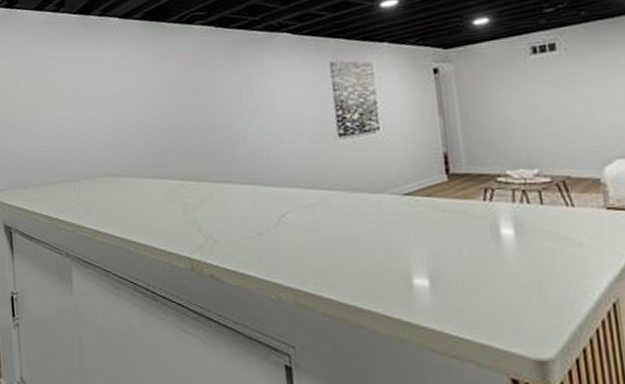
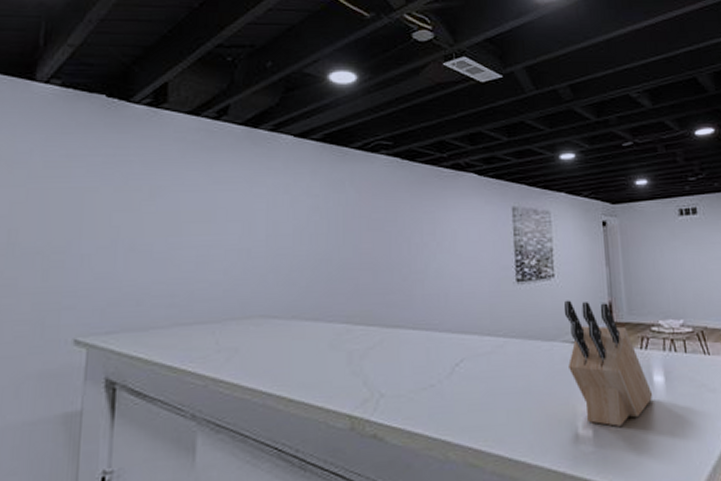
knife block: none [391,152,501,278] -> present [563,300,653,427]

